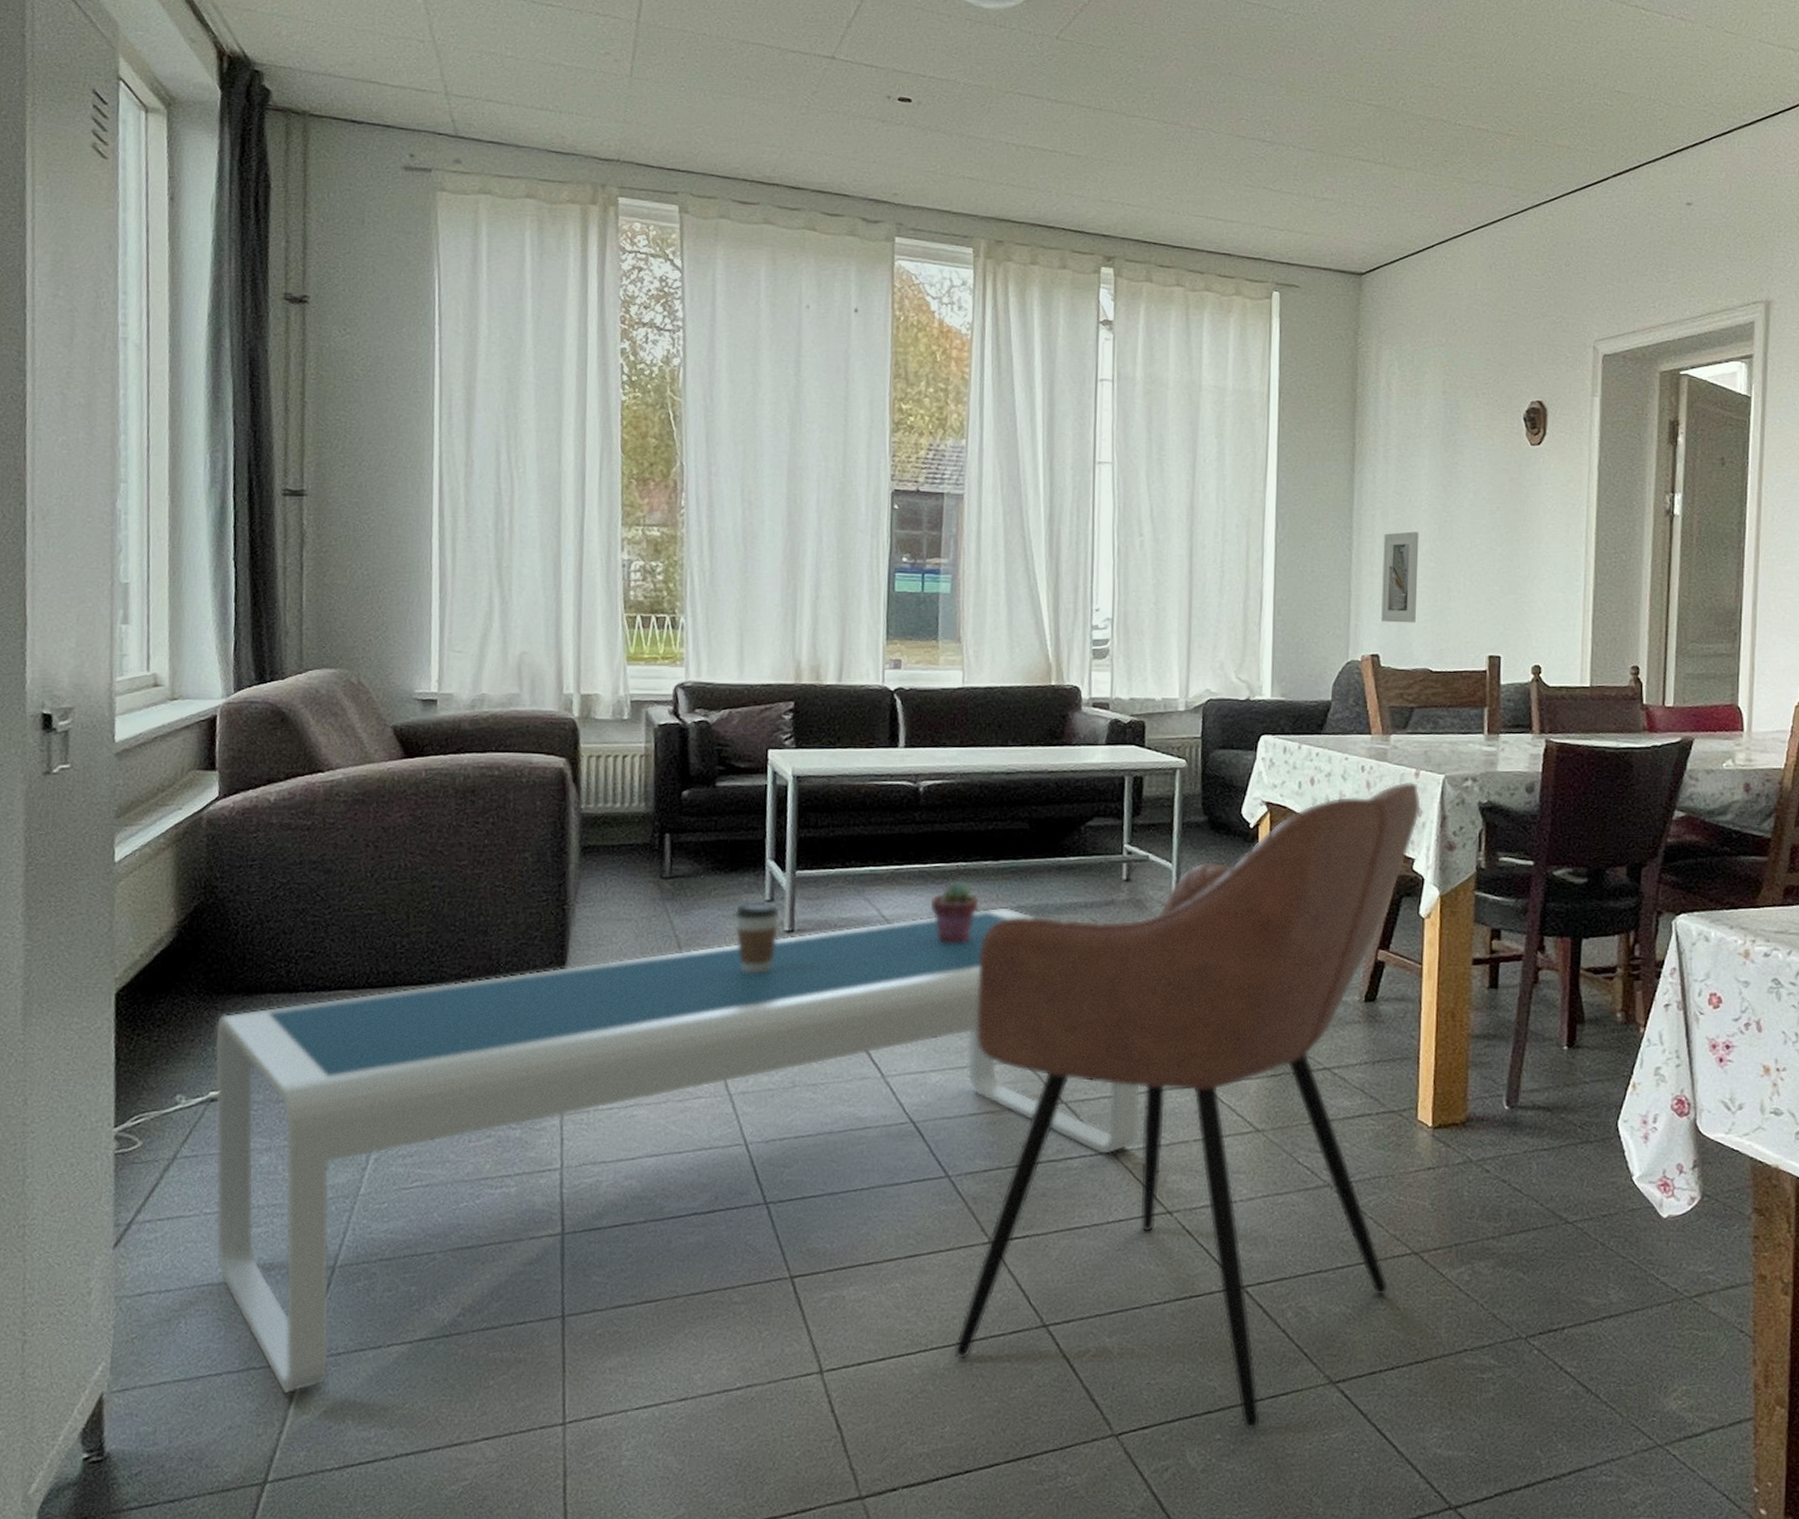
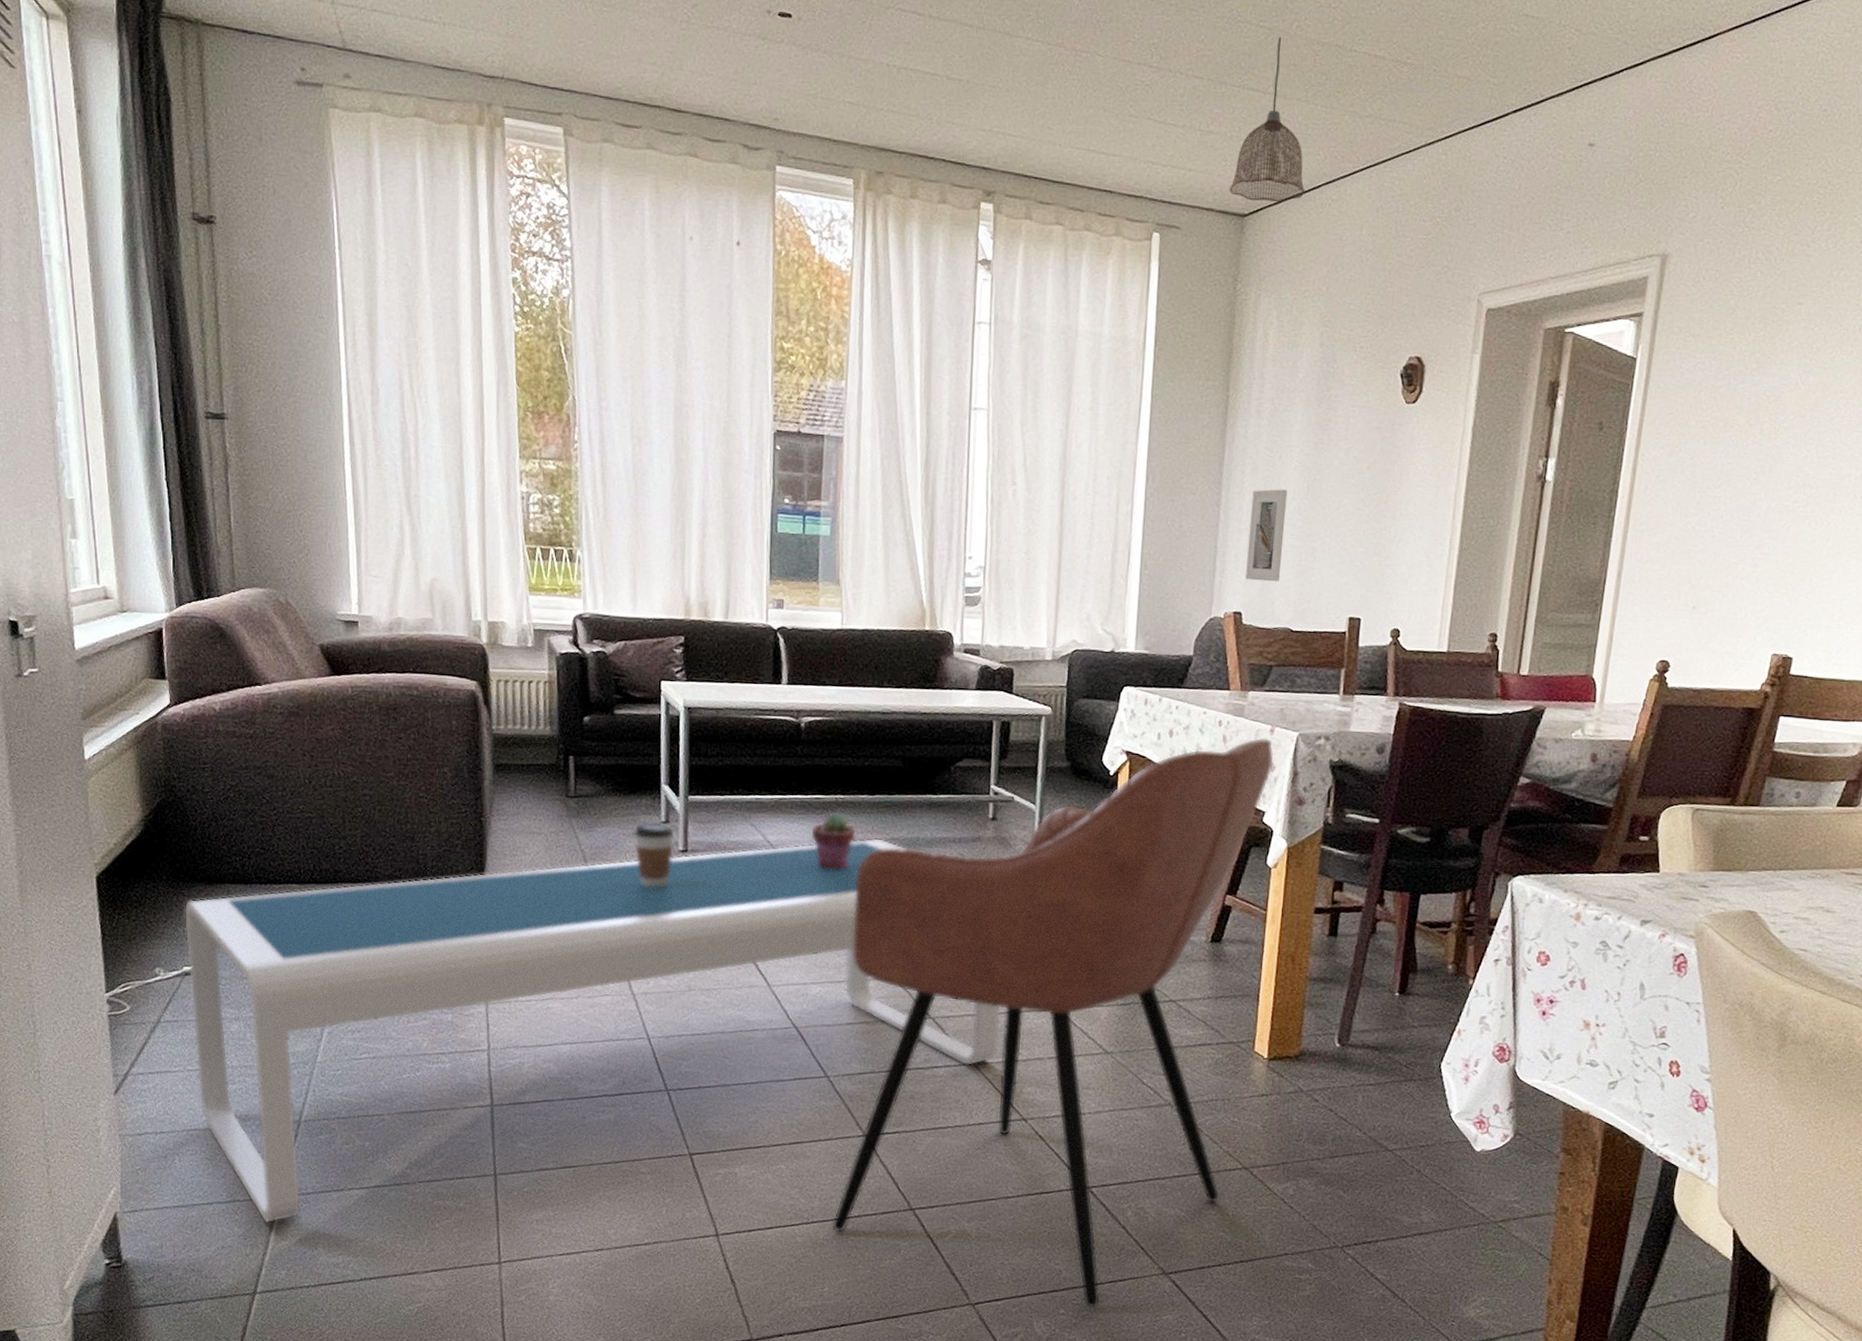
pendant lamp: none [1346,113,1420,262] -> present [1230,37,1306,203]

